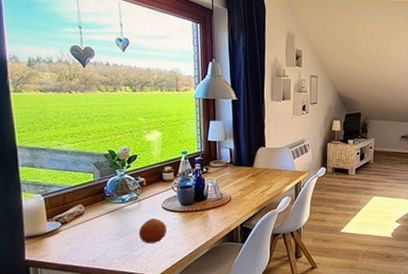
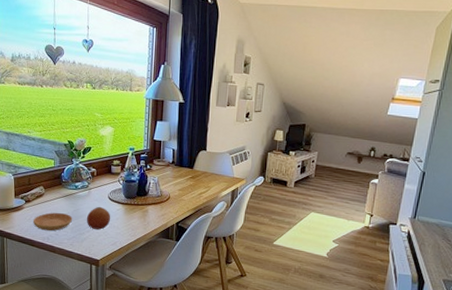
saucer: none [73,230,123,254] -> present [32,212,73,231]

